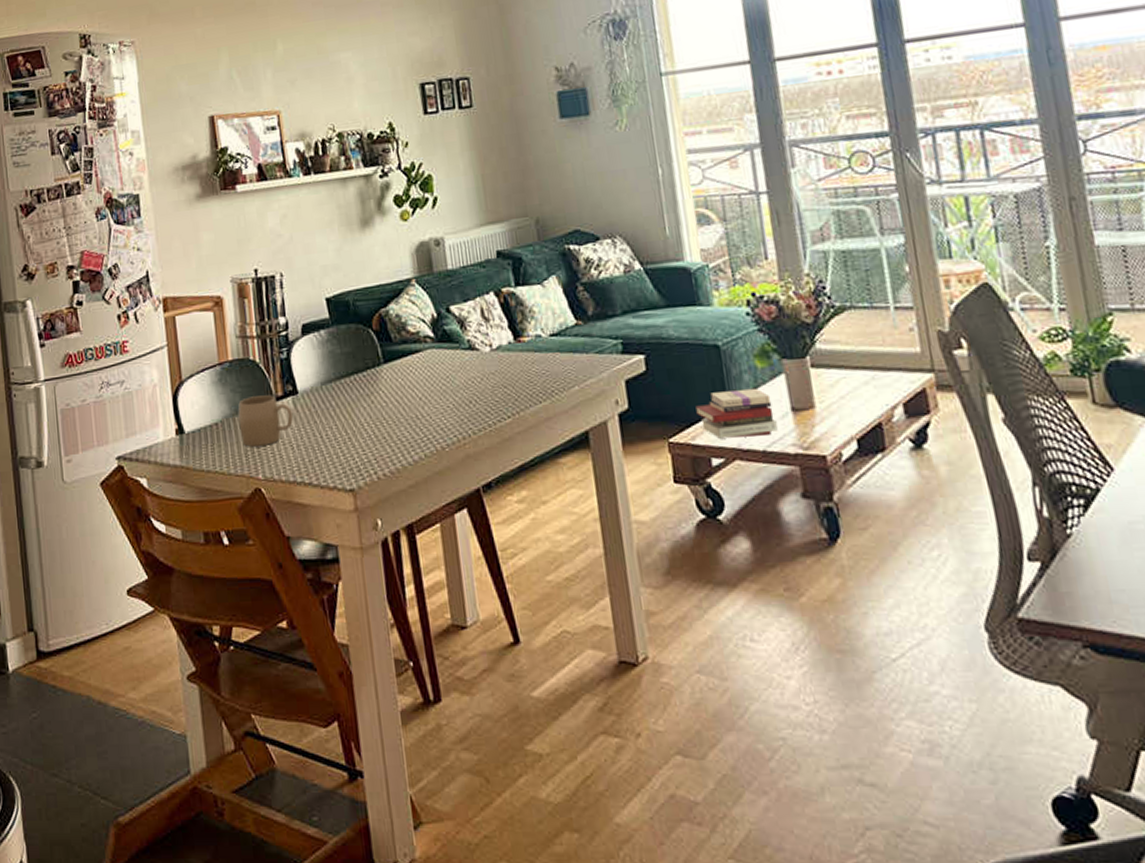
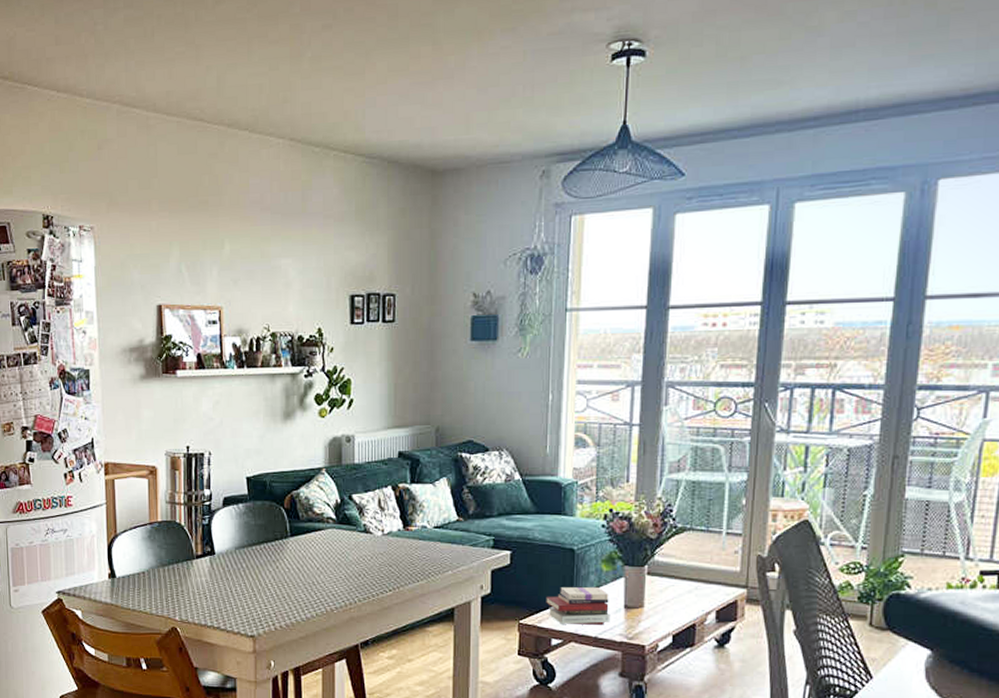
mug: present [238,395,293,447] -> none [162,553,208,594]

